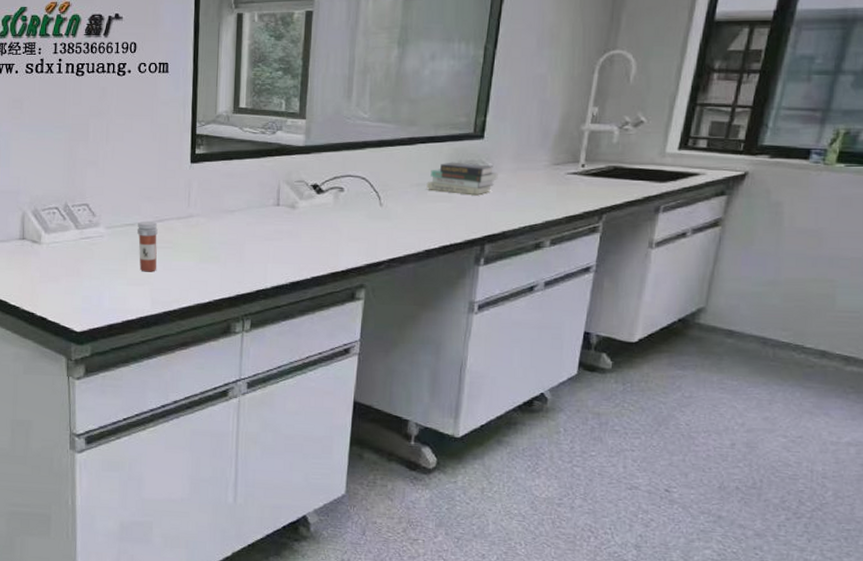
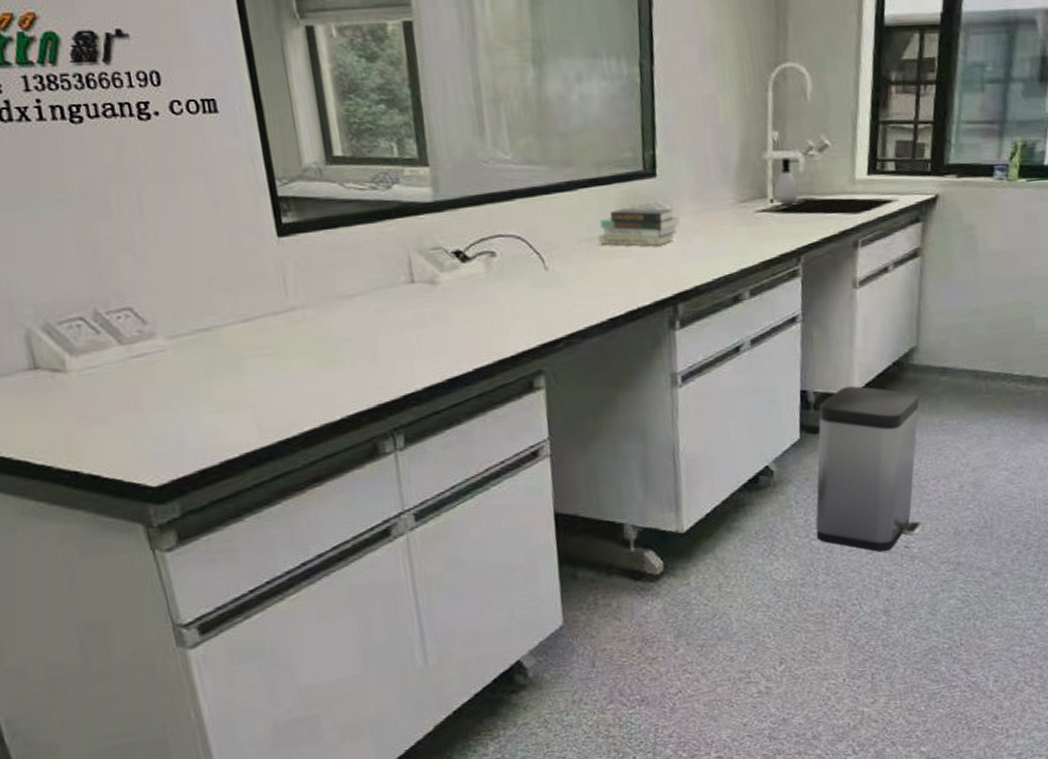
medicine: present [137,222,158,272] -> none [215,322,258,392]
pedal bin: none [580,335,701,490] -> present [815,386,925,552]
soap dispenser: none [585,130,613,170] -> present [773,158,799,205]

